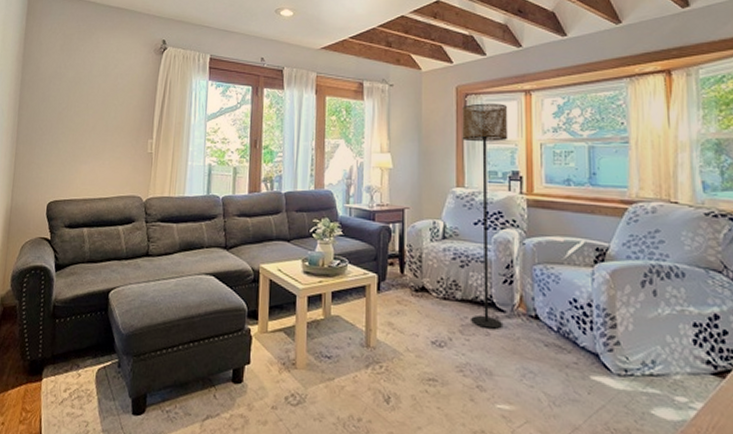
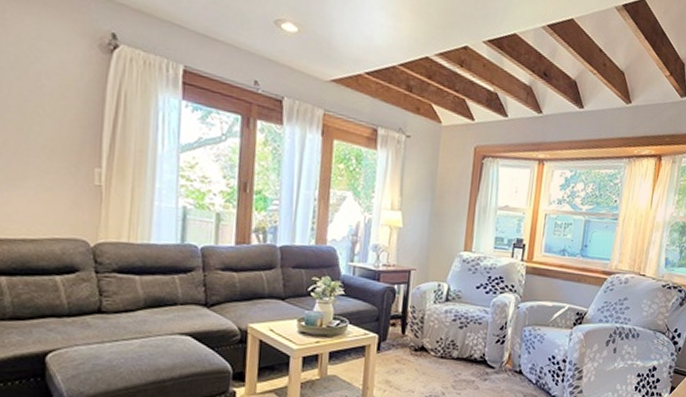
floor lamp: present [462,103,509,329] -> none [464,167,520,383]

